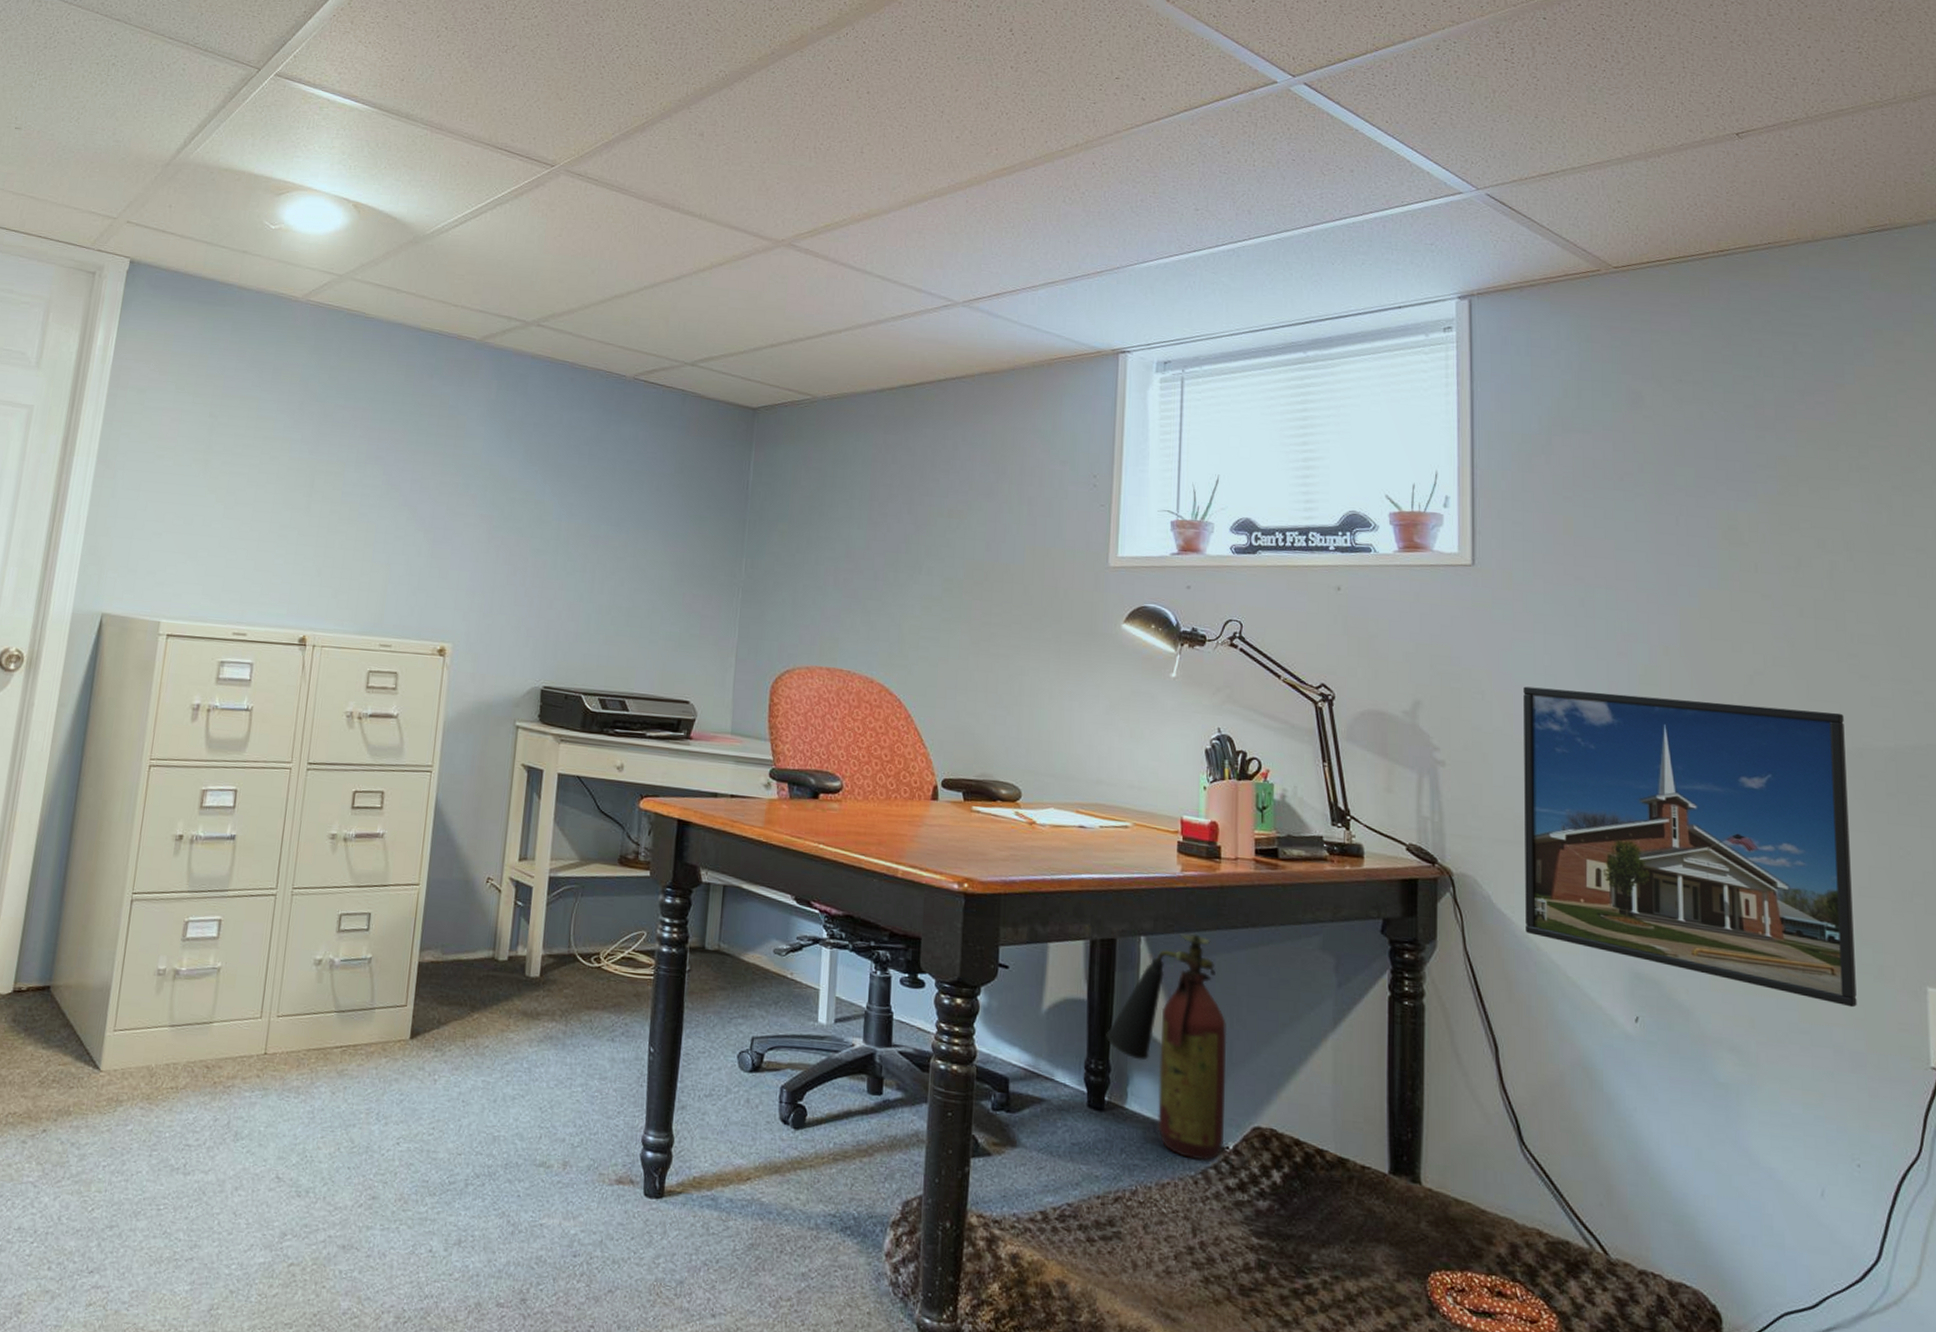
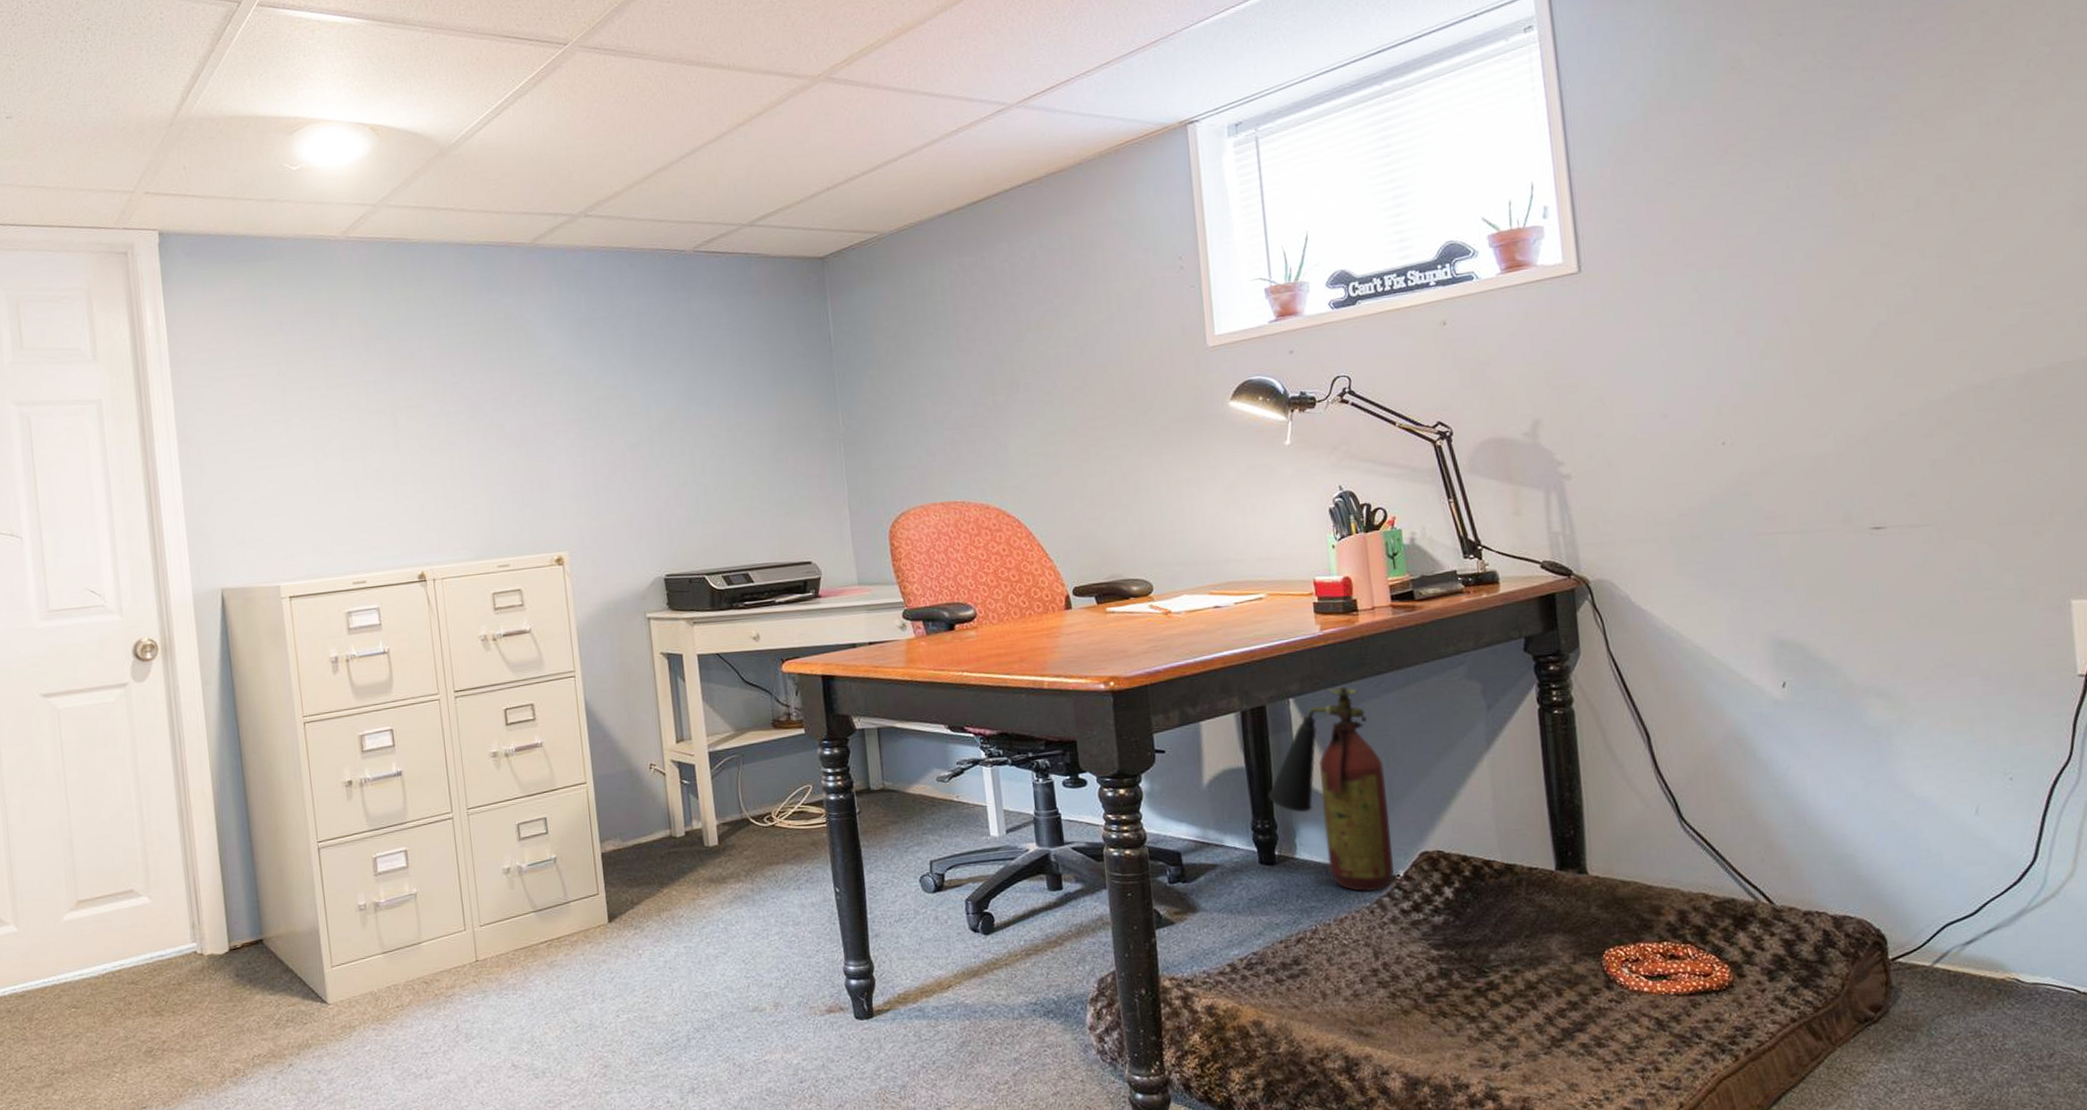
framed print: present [1523,686,1857,1008] -> none [1643,348,2002,634]

